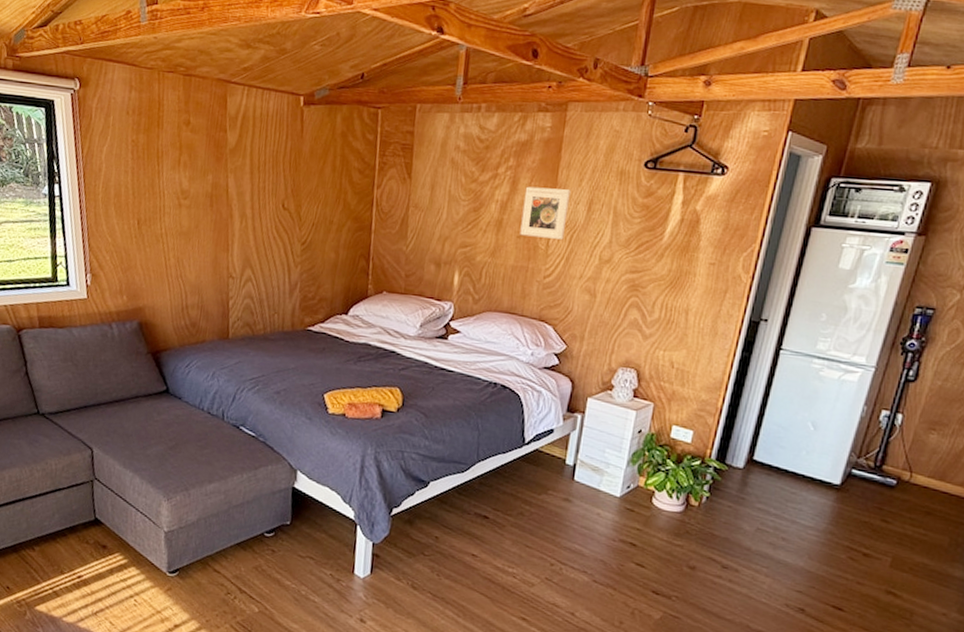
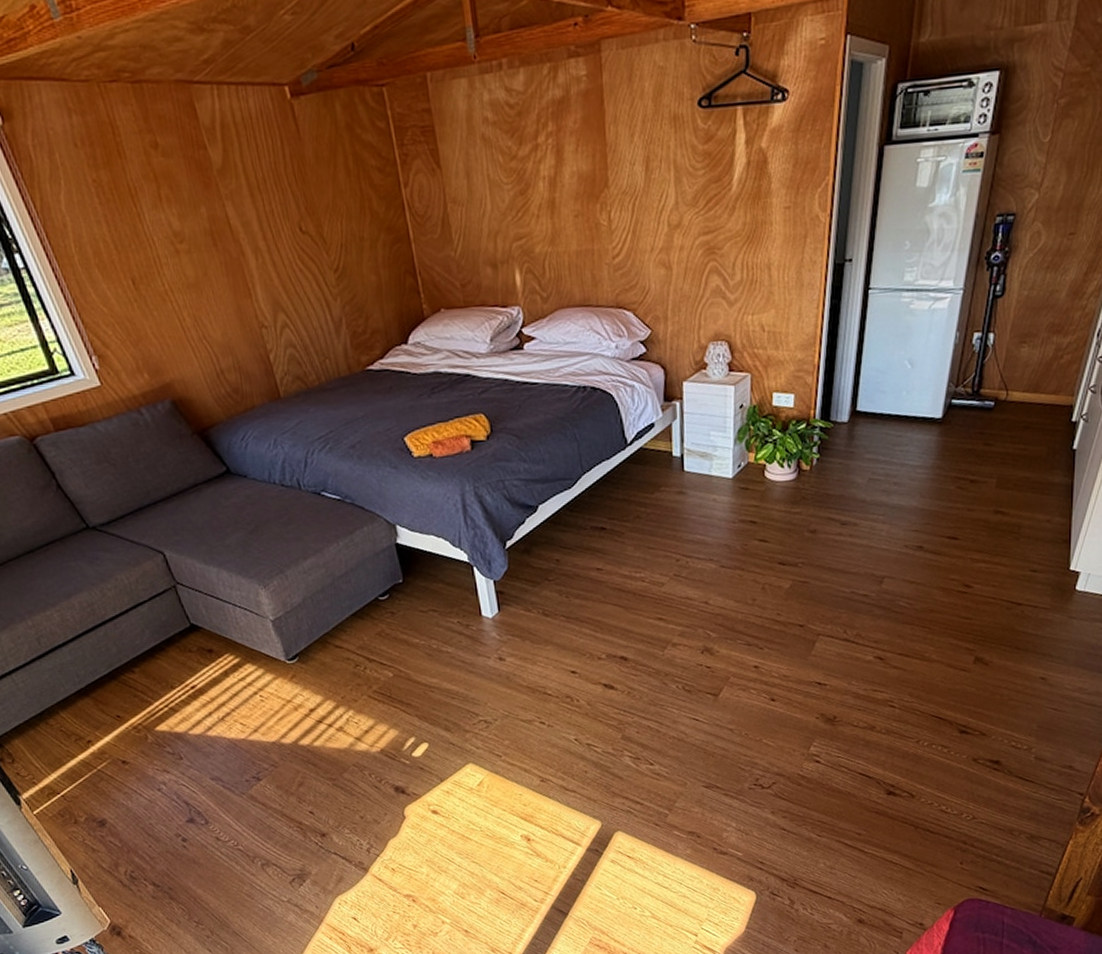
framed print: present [520,186,571,240] -> none [572,149,626,214]

